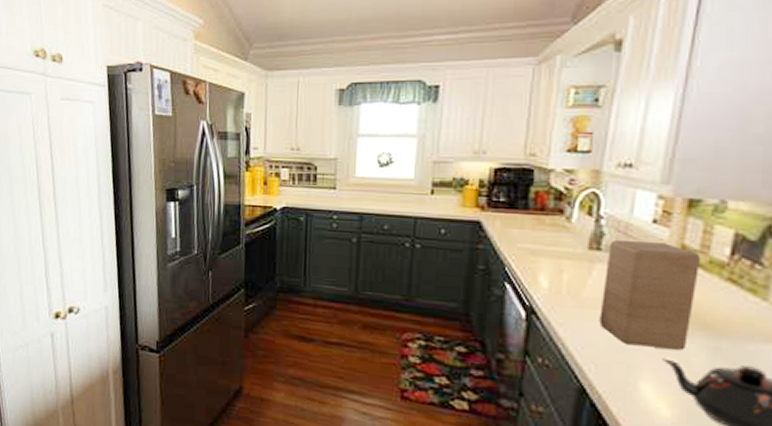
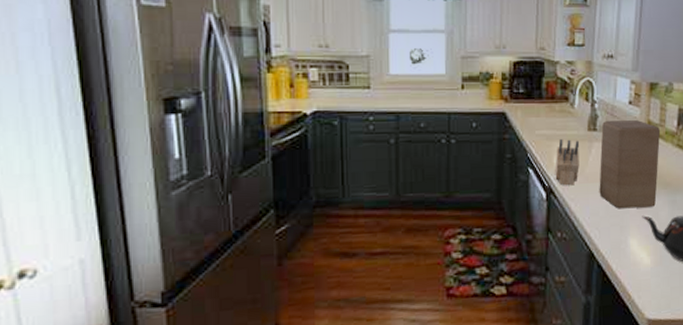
knife block: none [539,254,575,309] -> present [555,138,579,186]

